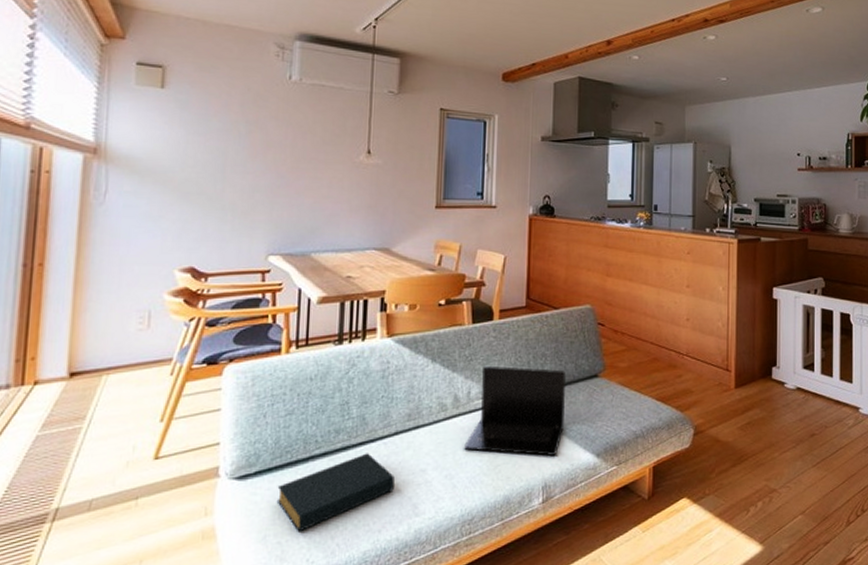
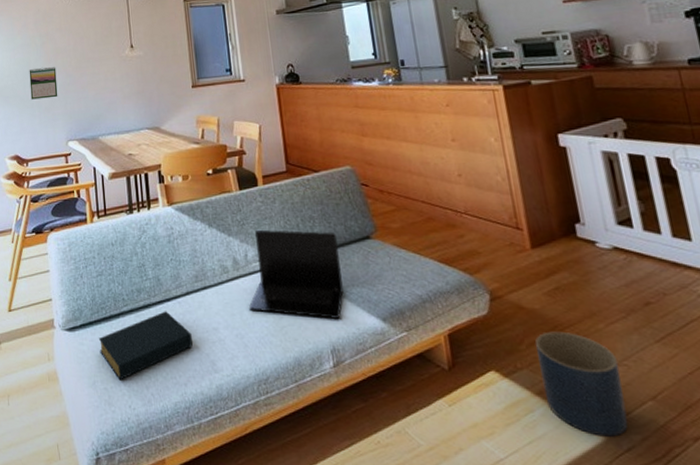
calendar: none [222,161,264,201] -> present [29,67,58,100]
planter: none [723,460,783,548] -> present [535,331,628,437]

